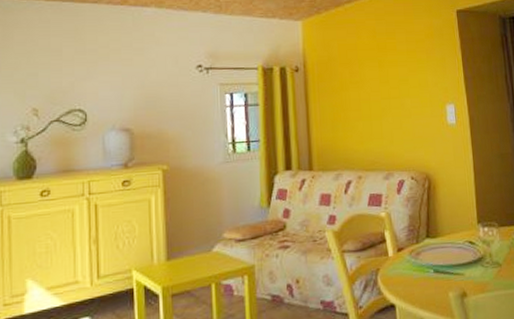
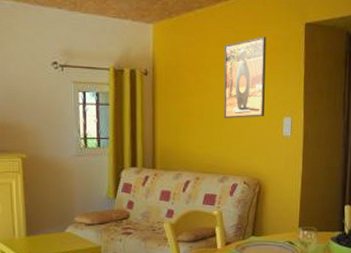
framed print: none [376,26,426,110] -> present [224,36,267,118]

